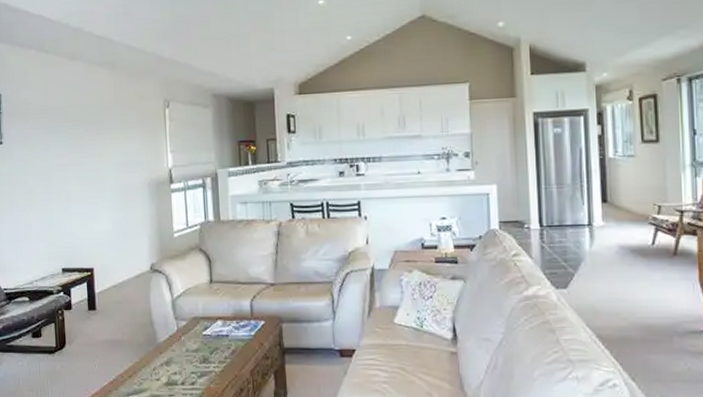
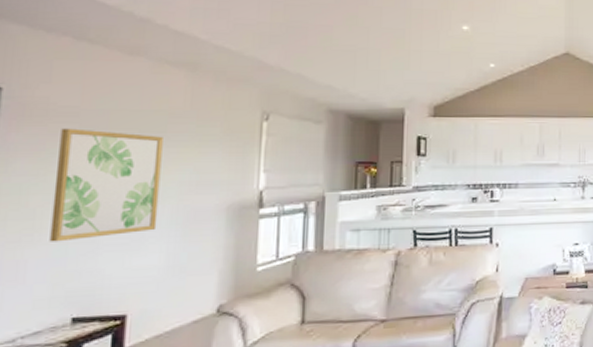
wall art: none [38,122,104,211] -> present [49,128,163,242]

